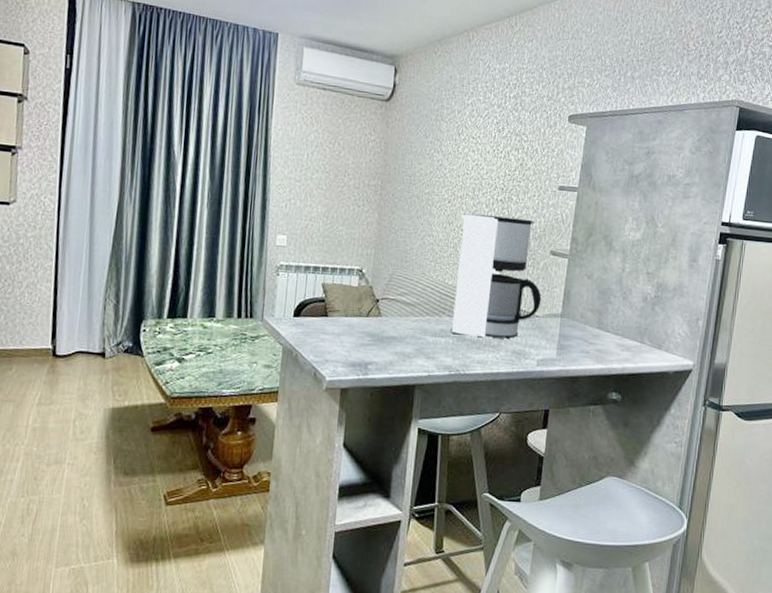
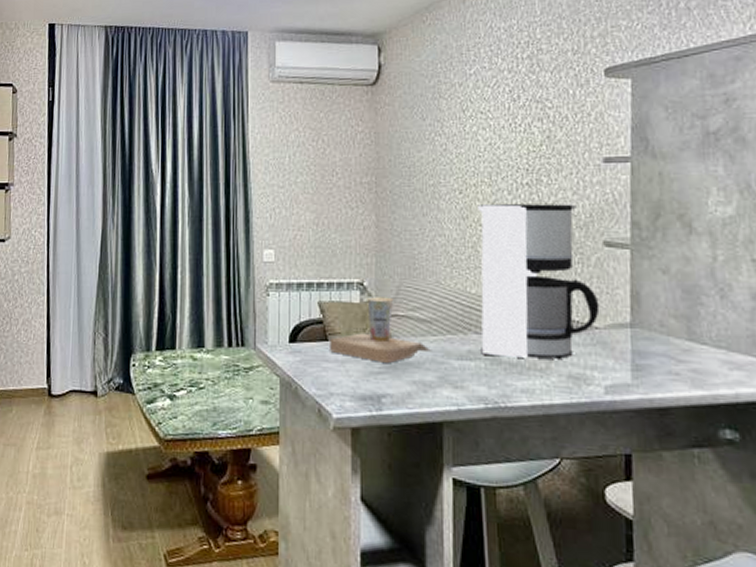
cup: none [329,282,413,338] -> present [330,297,432,364]

